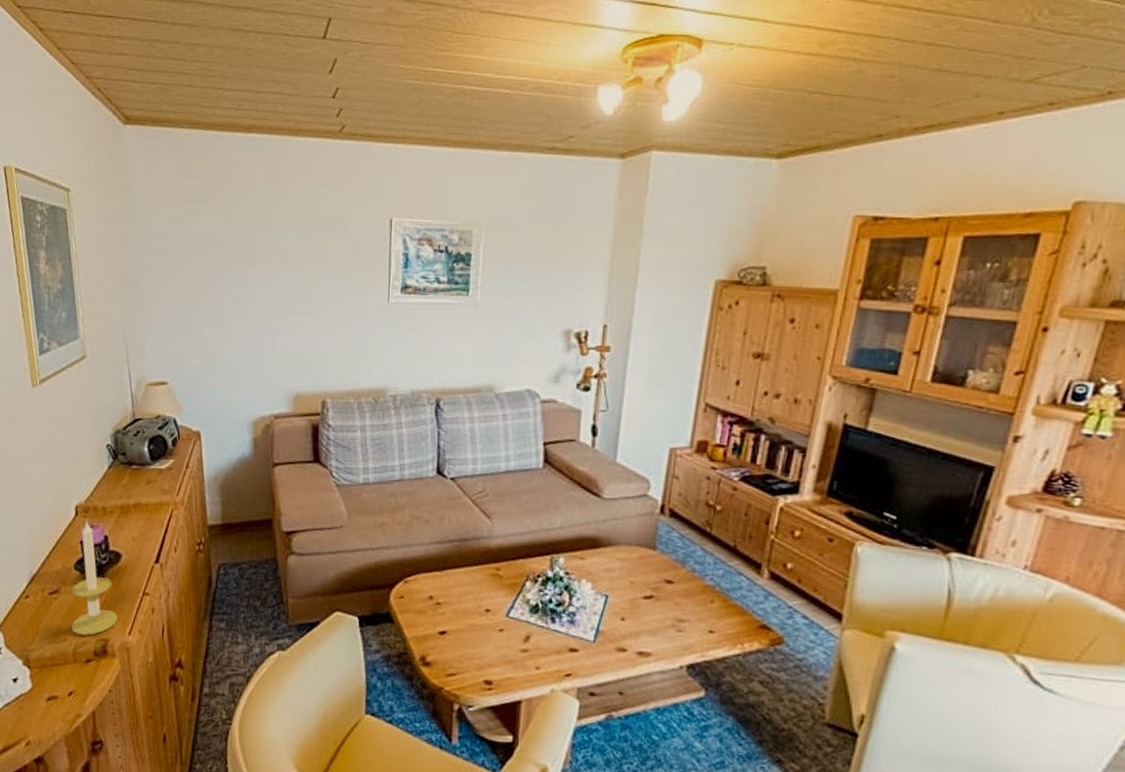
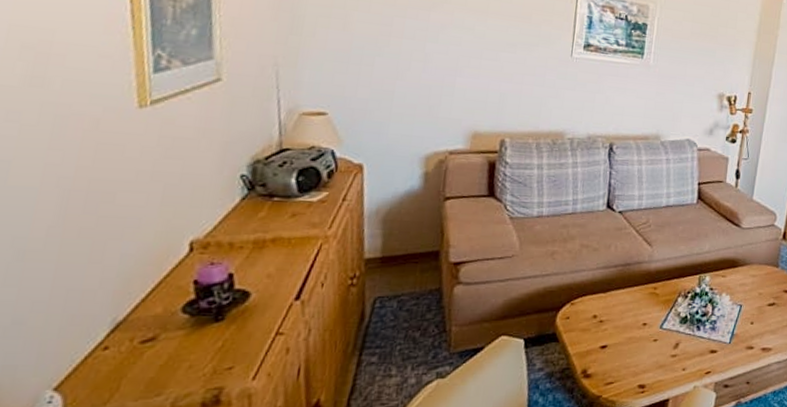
candle: present [71,521,118,636] -> none [170,258,240,386]

